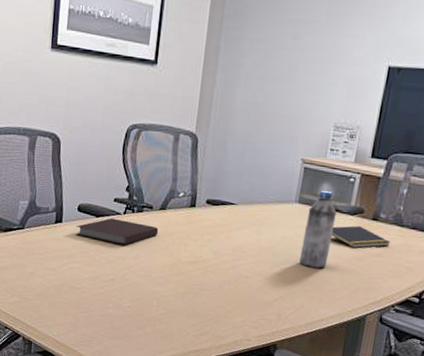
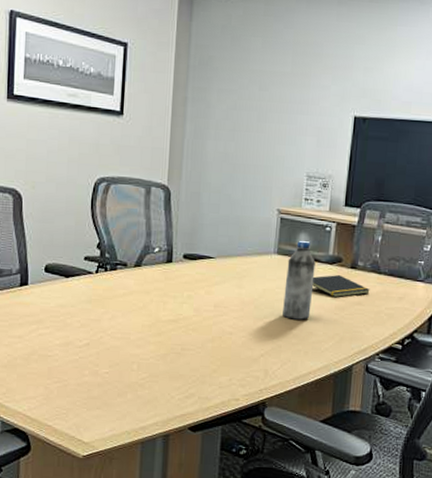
notebook: present [75,218,159,245] -> none [43,277,135,307]

